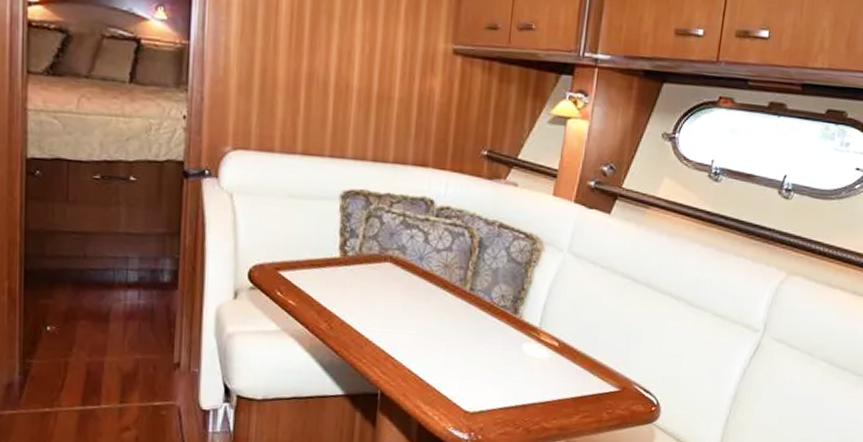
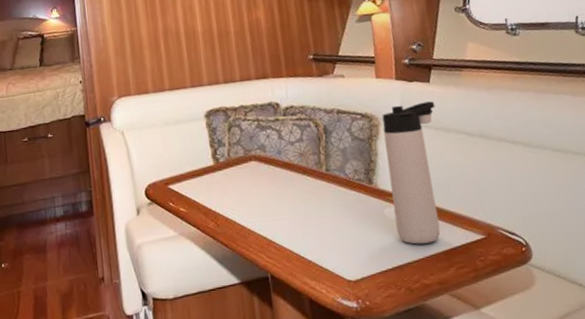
thermos bottle: none [530,232,609,387] -> present [382,101,441,245]

